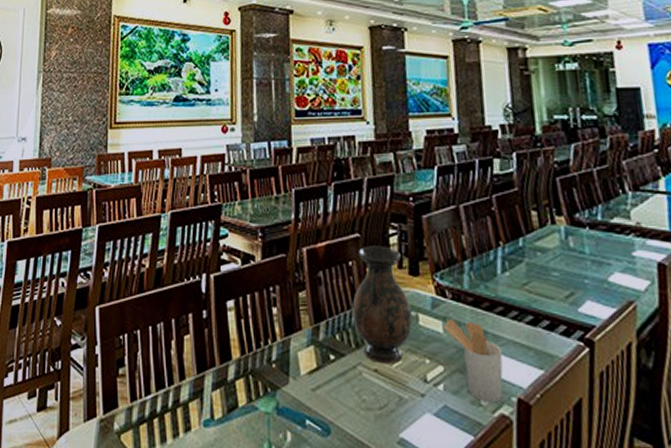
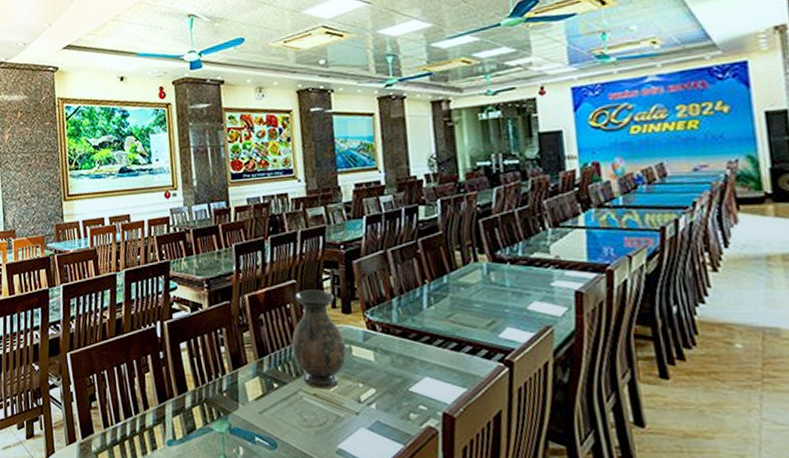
utensil holder: present [444,319,503,404] -> none [375,349,430,418]

